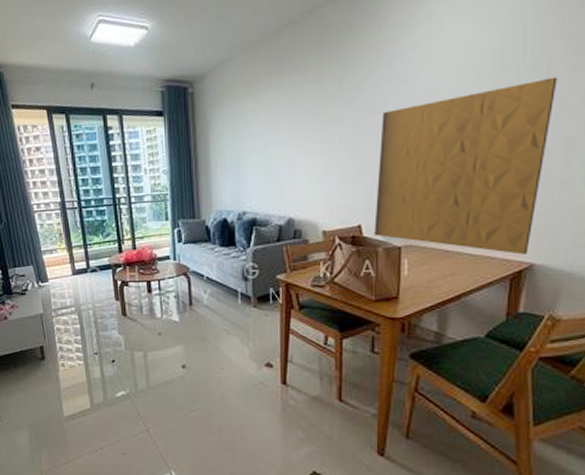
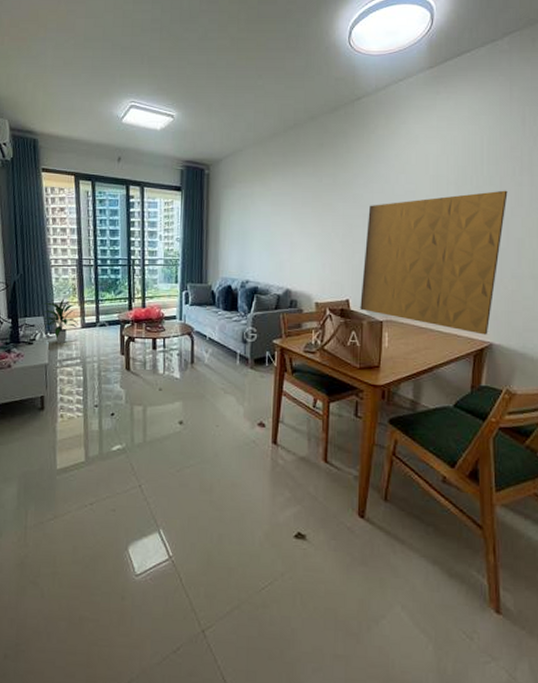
indoor plant: none [29,244,69,293] -> present [41,298,78,344]

